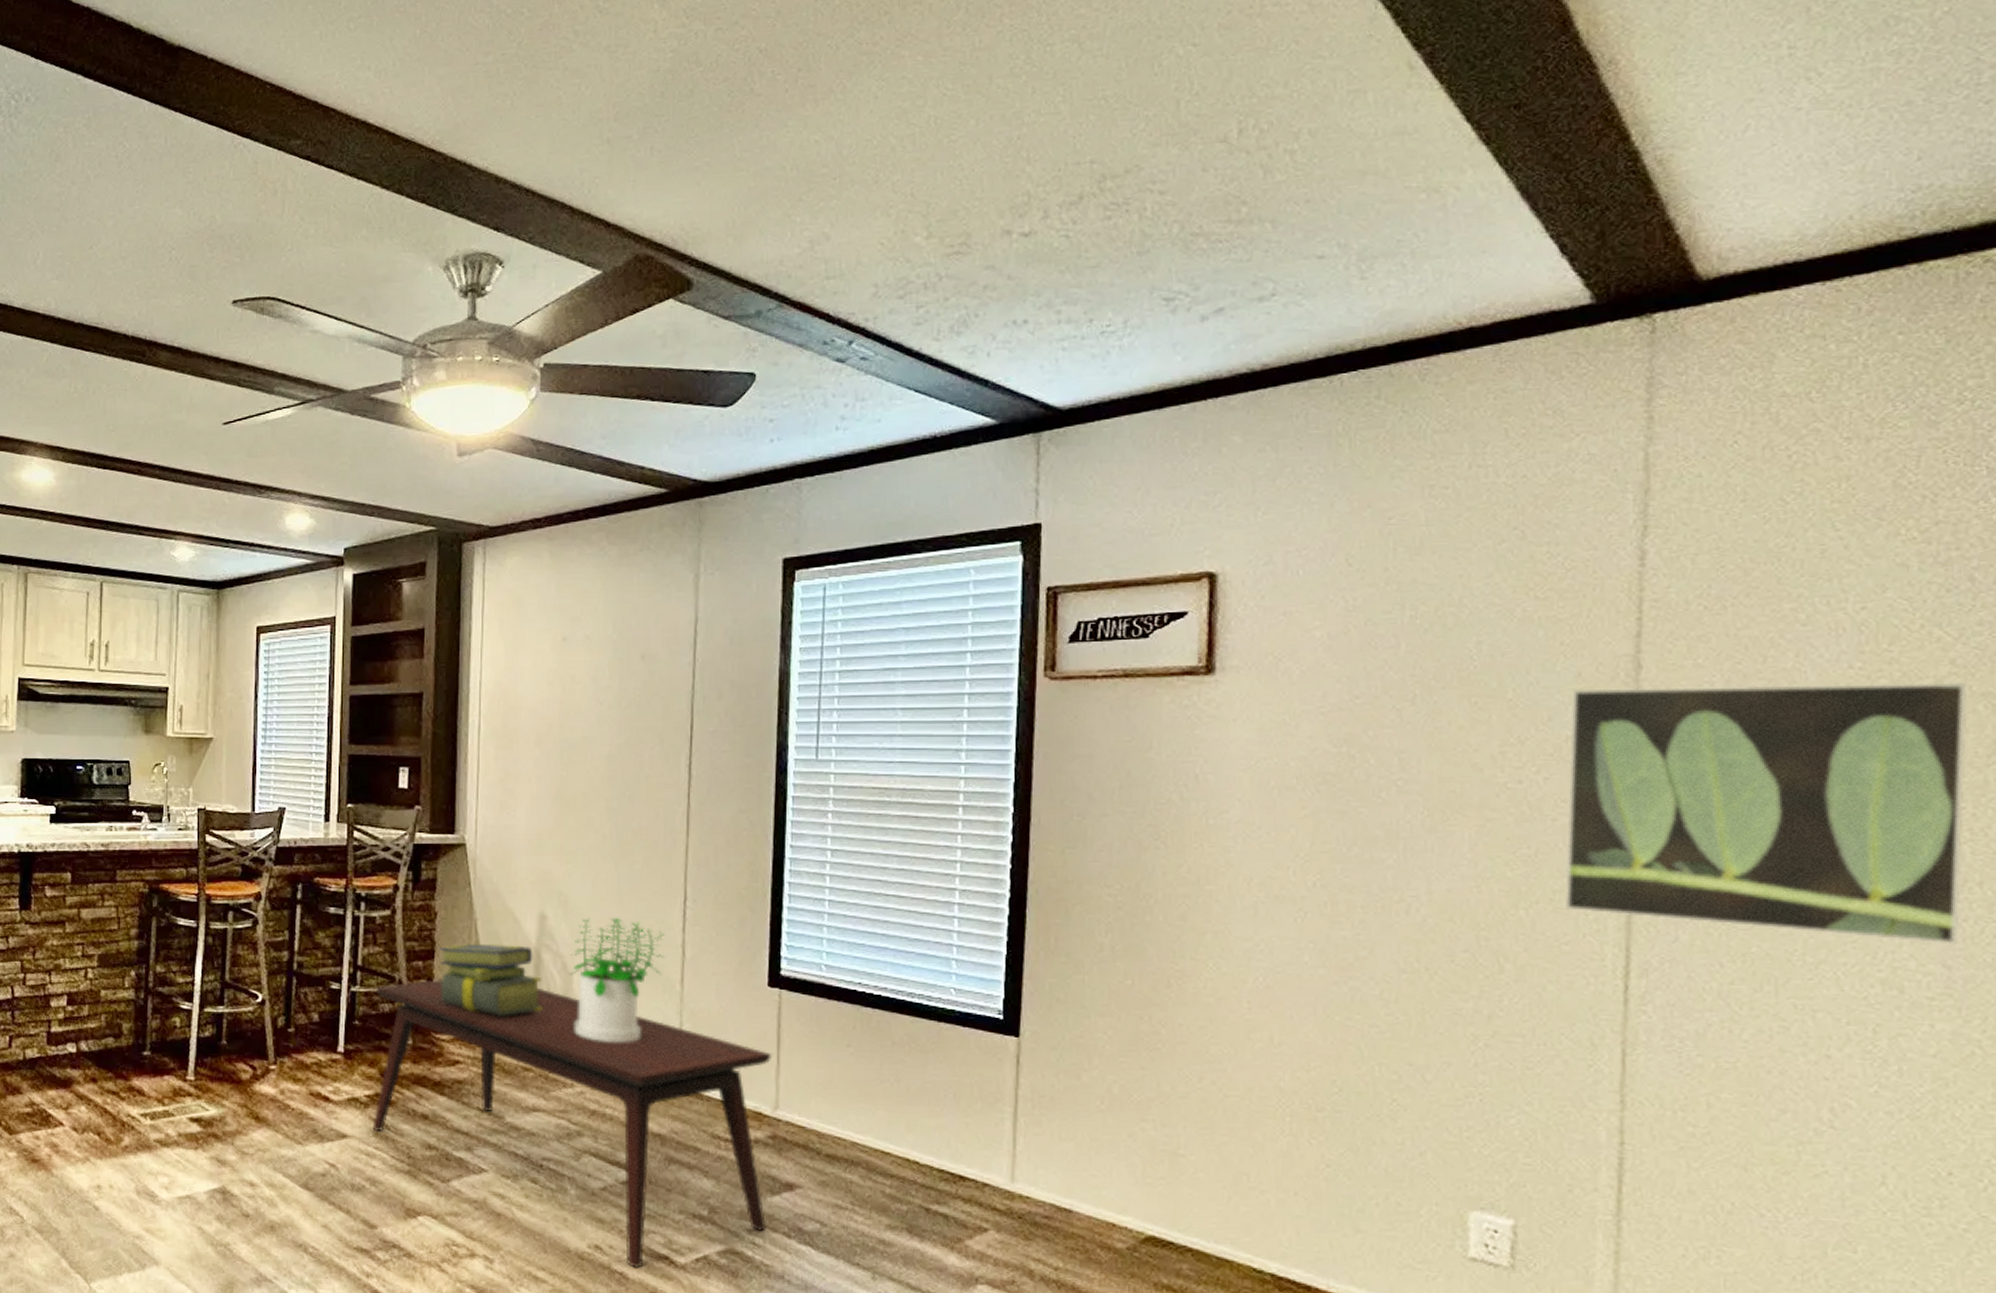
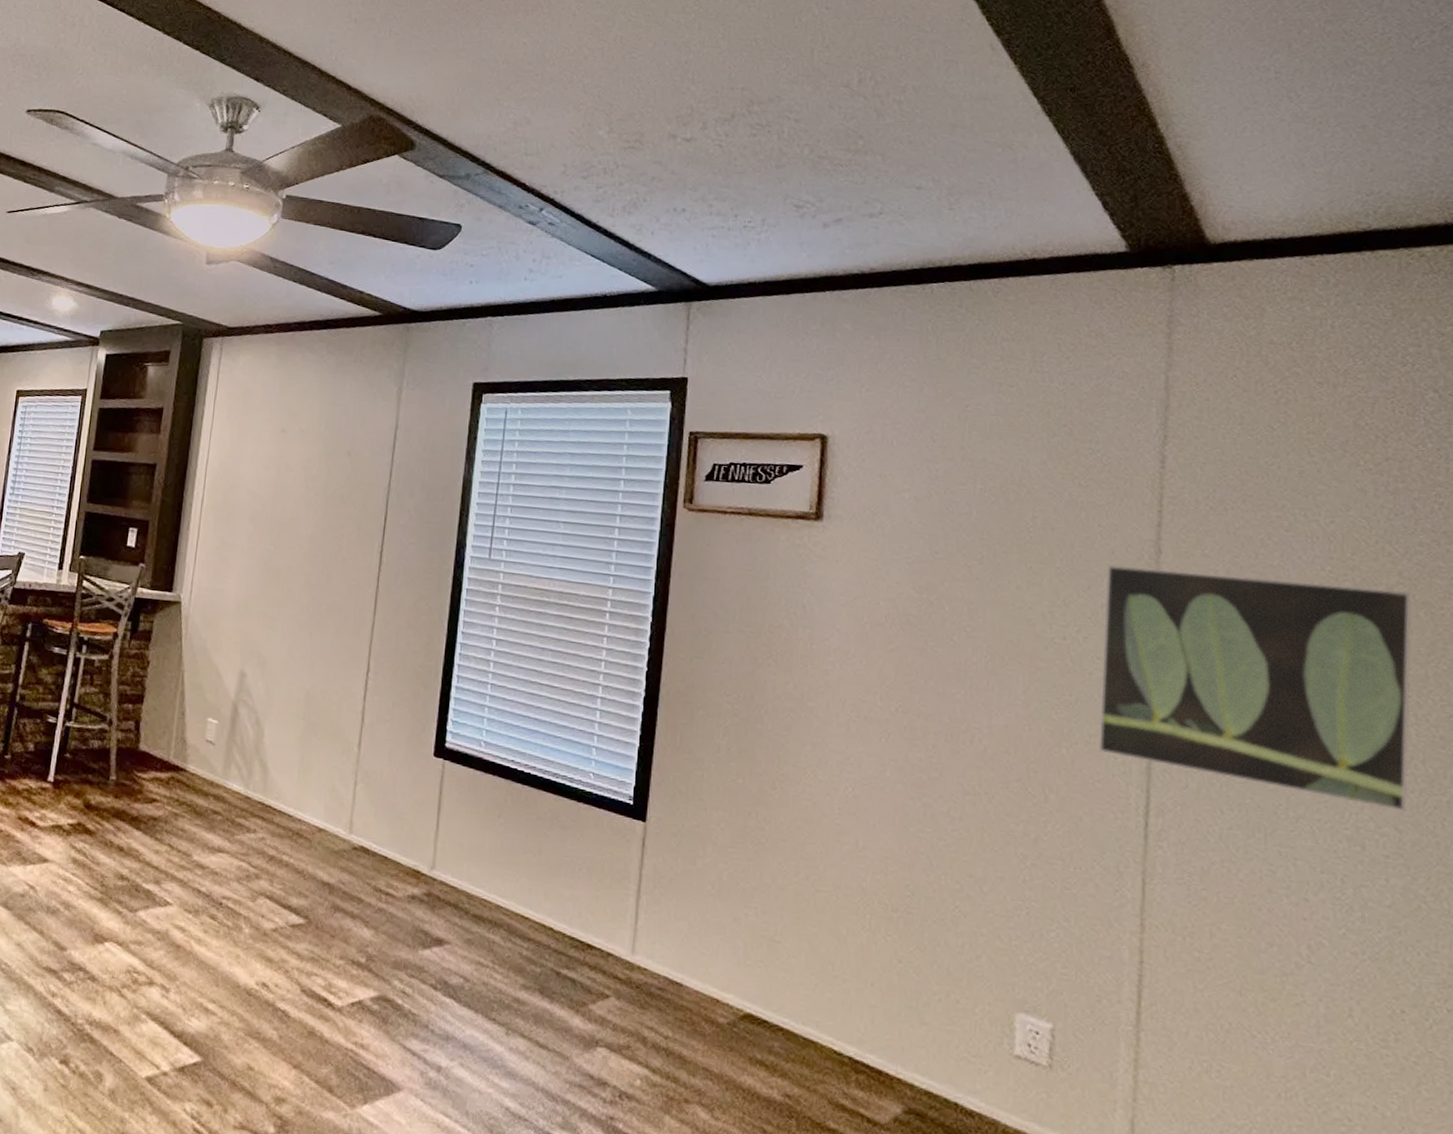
coffee table: present [372,980,773,1268] -> none [72,722,433,1008]
stack of books: present [440,943,542,1016] -> none [146,692,237,762]
potted plant: present [569,917,665,1043] -> none [261,679,348,796]

